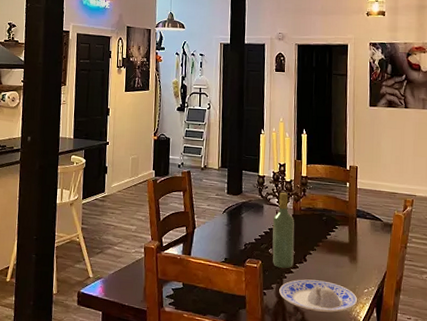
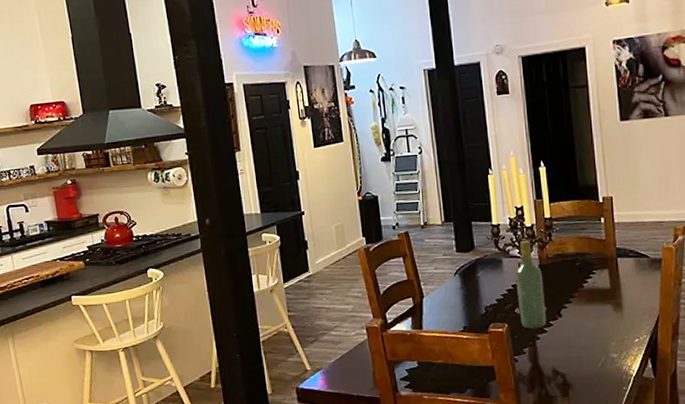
plate: present [279,279,358,312] -> none [532,336,628,372]

